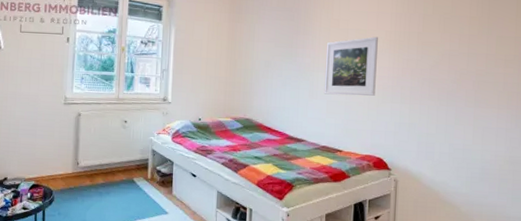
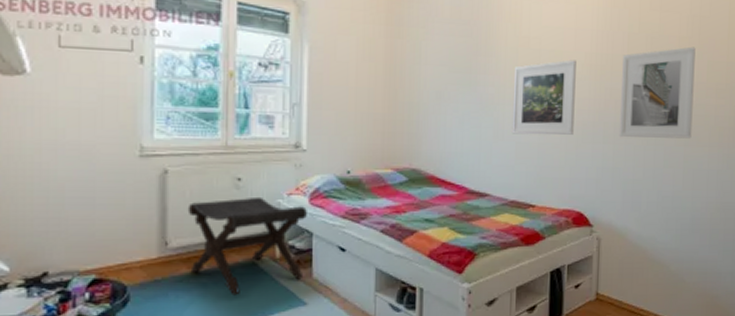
footstool: none [92,134,170,203] -> present [187,196,307,296]
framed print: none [414,24,485,101] -> present [619,46,696,139]

